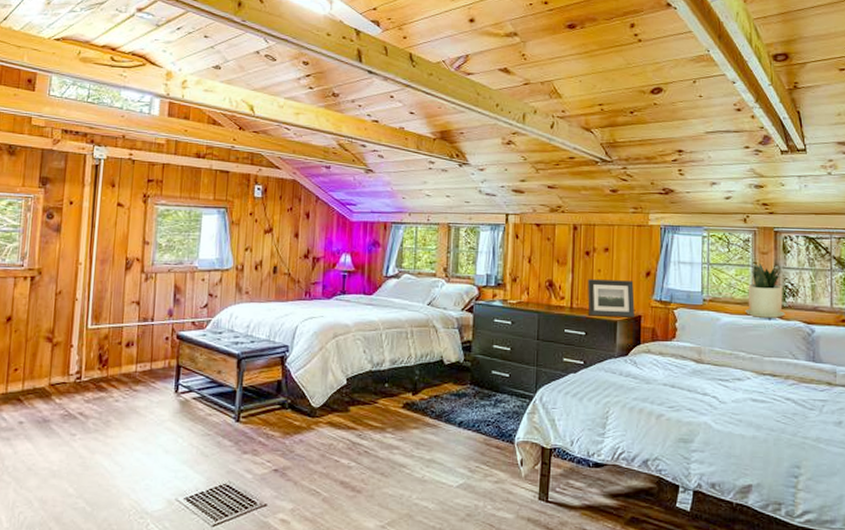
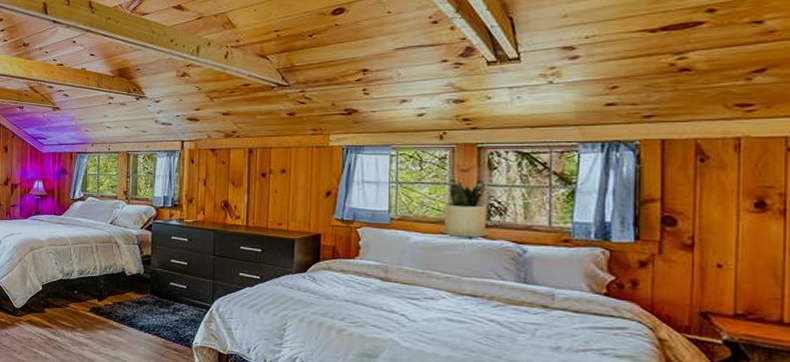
picture frame: present [587,279,635,318] -> none [264,199,314,236]

